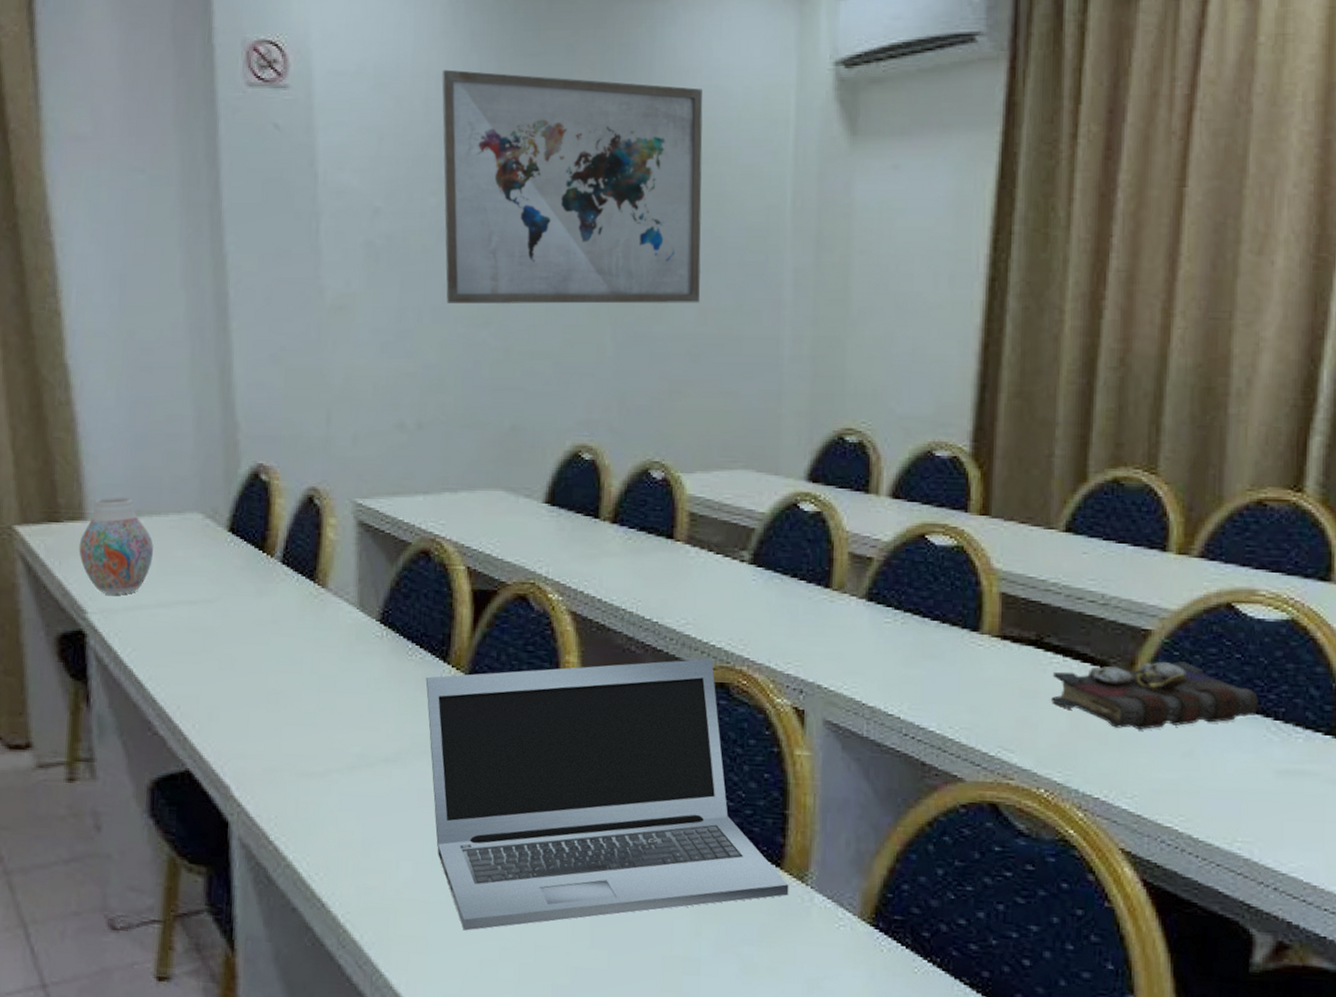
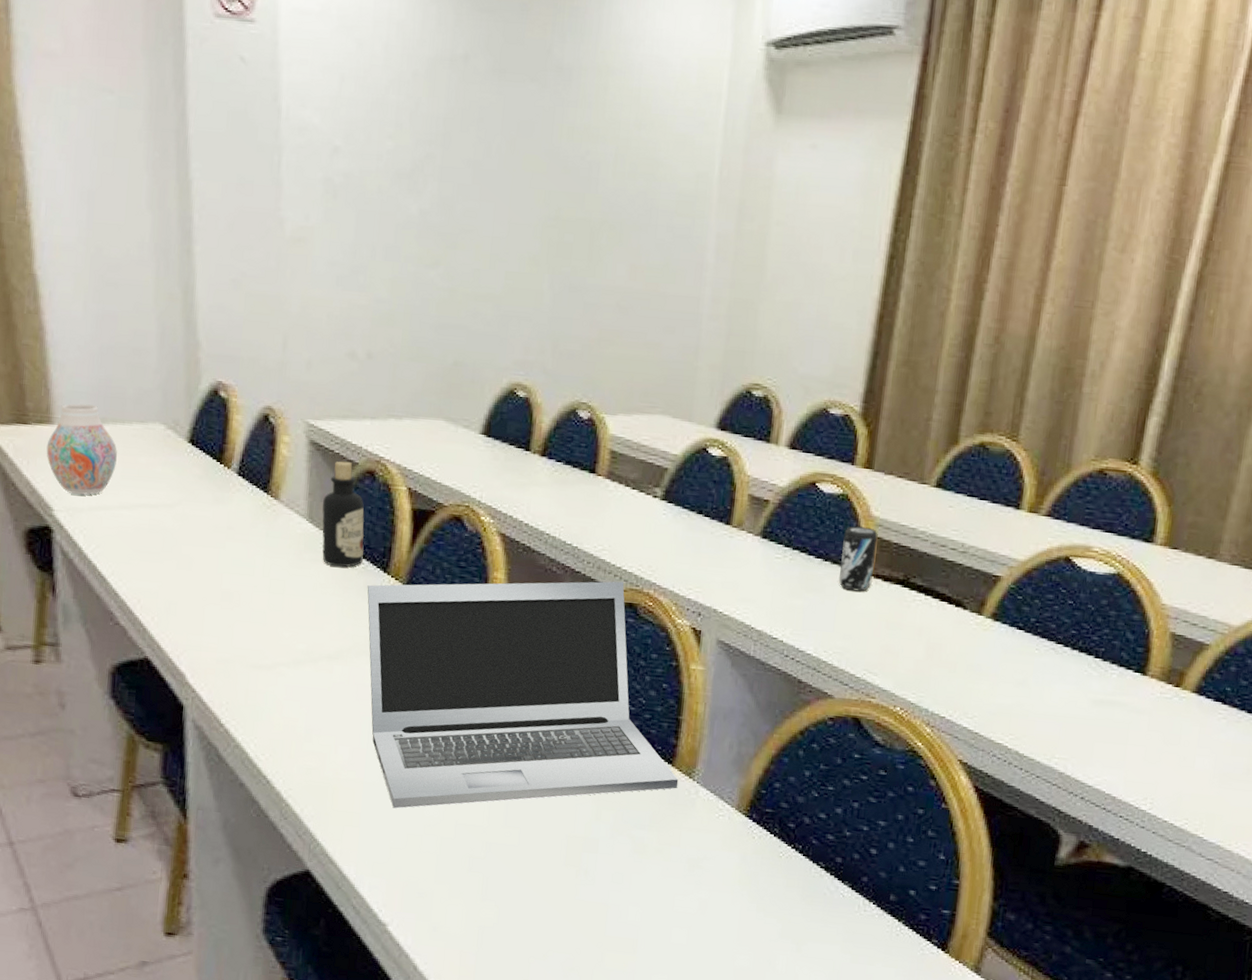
bottle: none [374,541,421,659] -> present [322,461,364,567]
wall art: present [442,69,703,305] -> none [398,17,645,260]
beverage can: none [960,581,1002,656] -> present [838,526,878,592]
book: present [1052,661,1263,730] -> none [912,604,1087,661]

